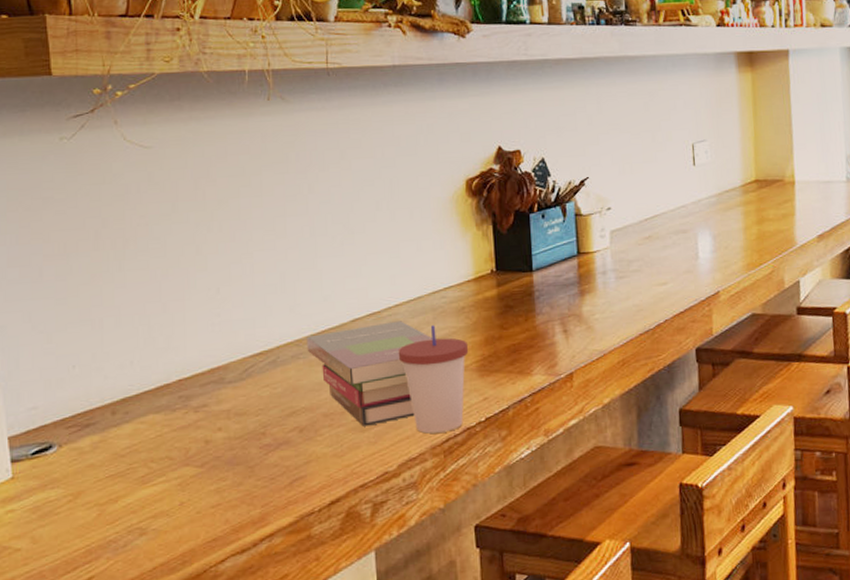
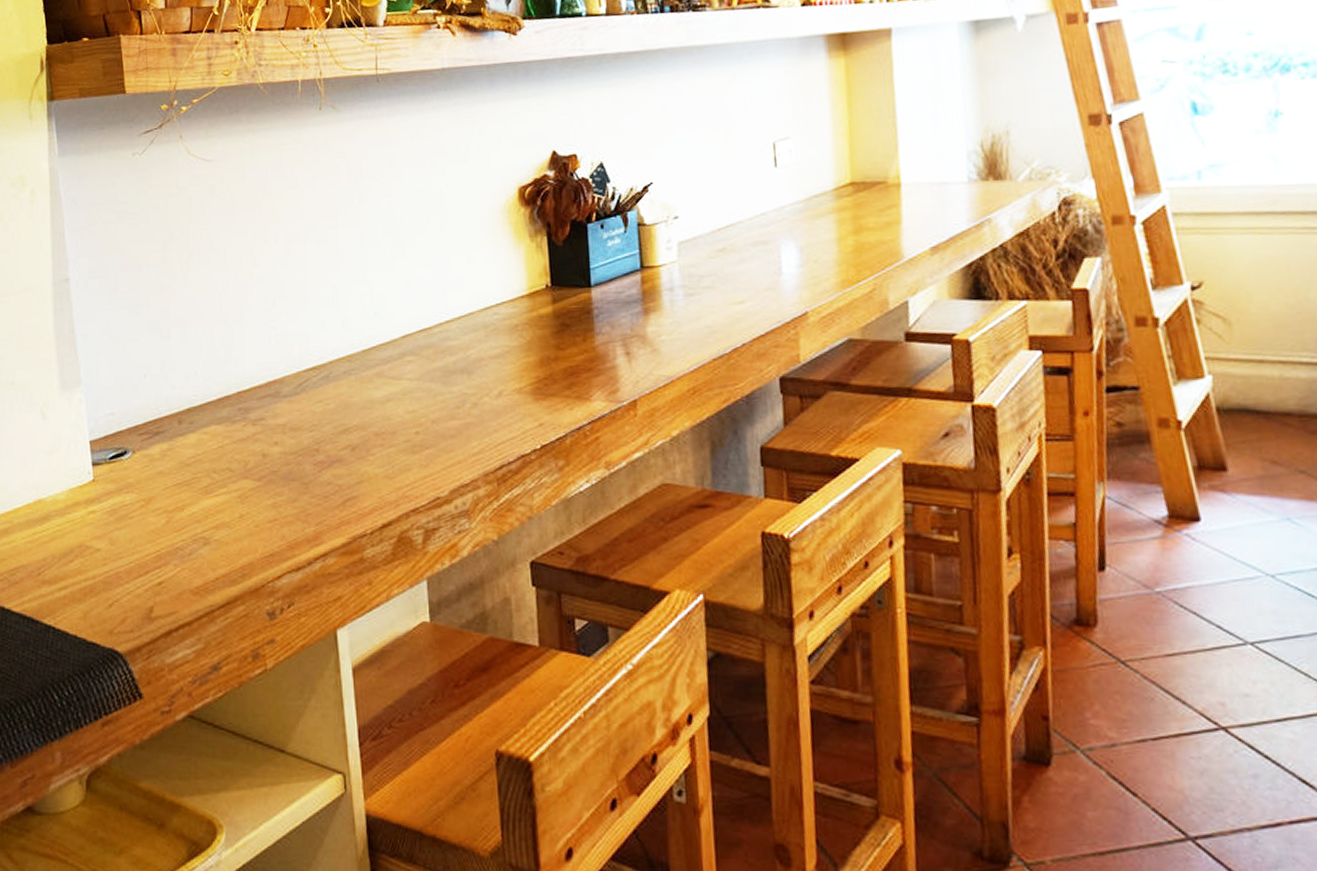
books: present [306,321,433,427] -> none [358,338,486,448]
cup: present [398,325,469,434] -> none [449,343,523,459]

